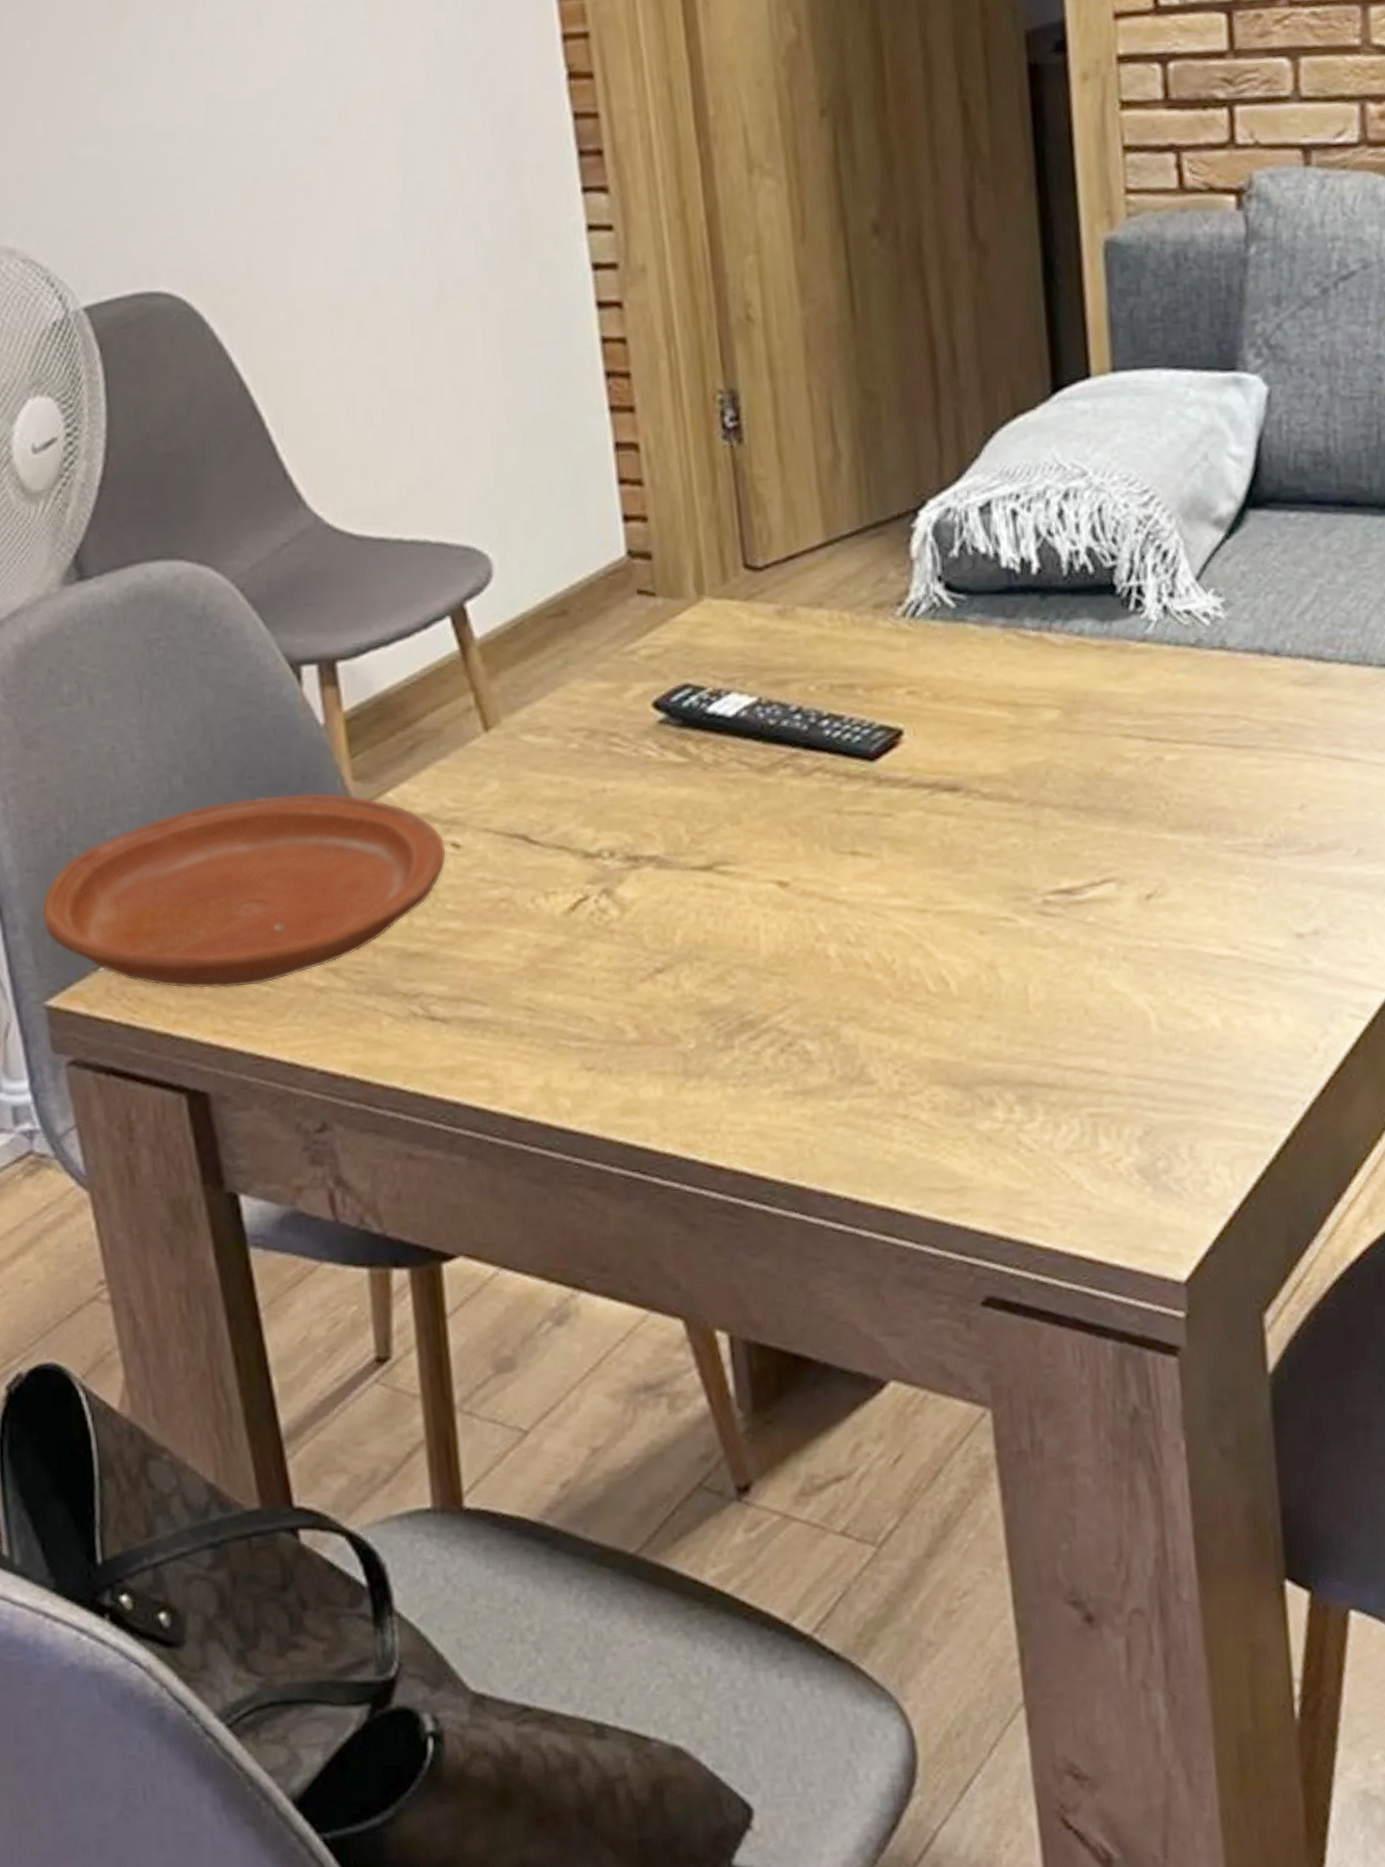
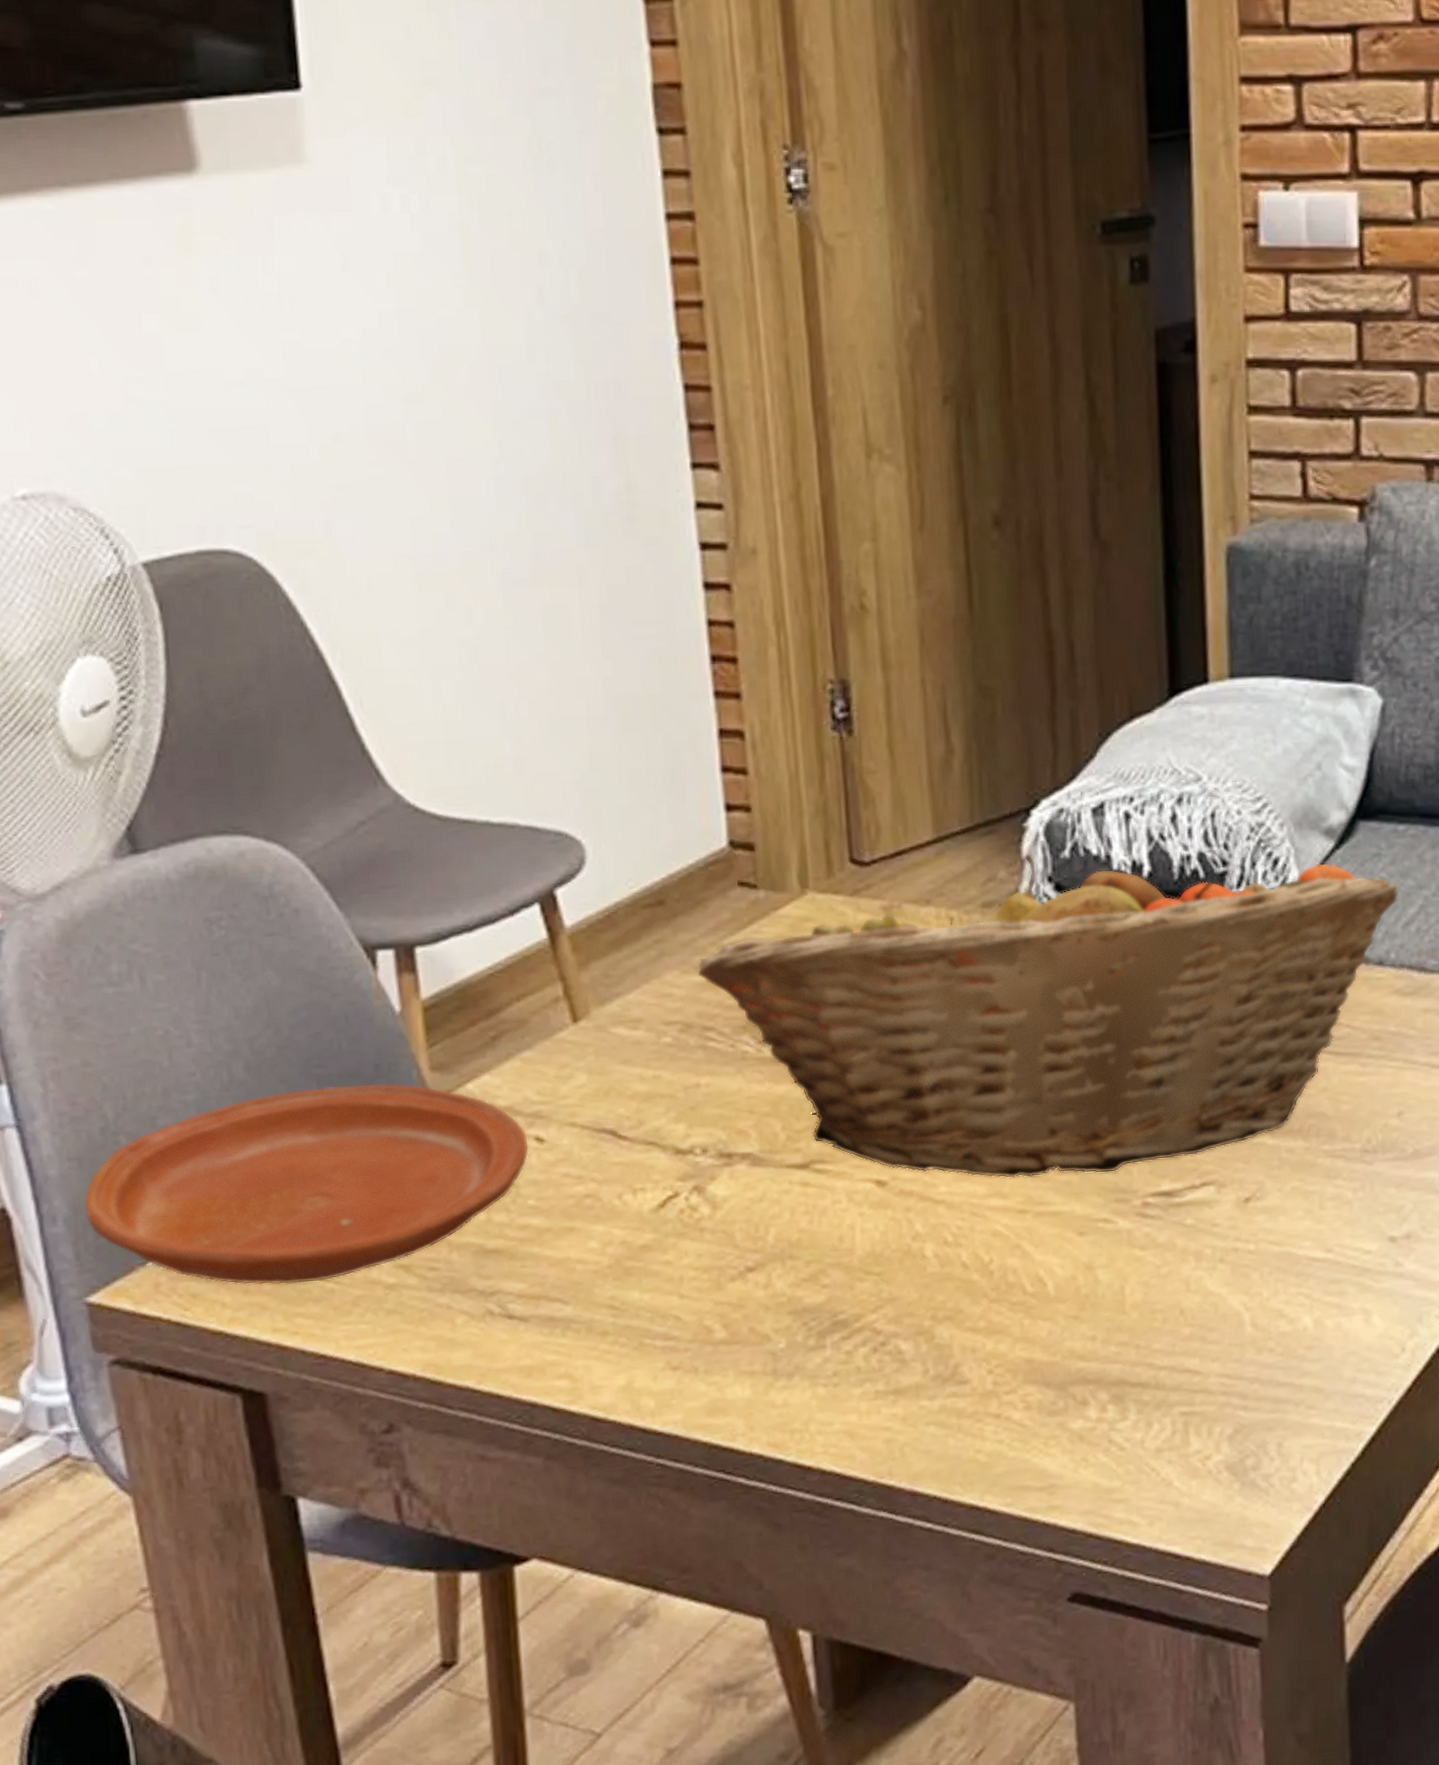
fruit basket: none [600,553,1293,878] -> present [697,853,1399,1179]

